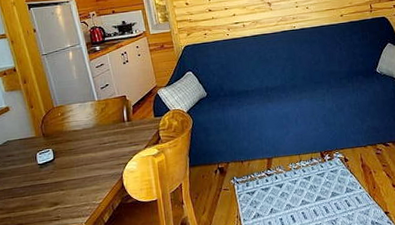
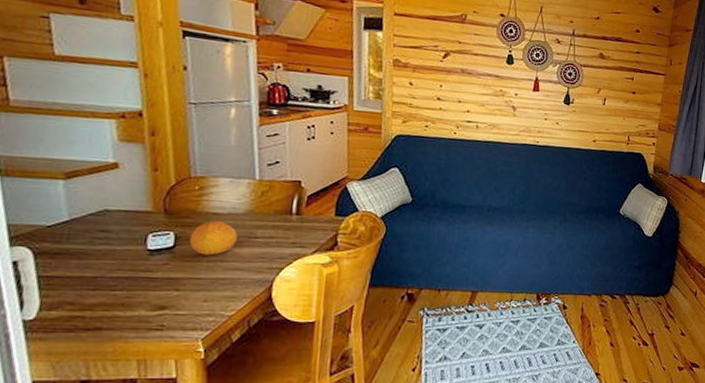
fruit: none [62,135,92,162] -> present [189,220,237,256]

